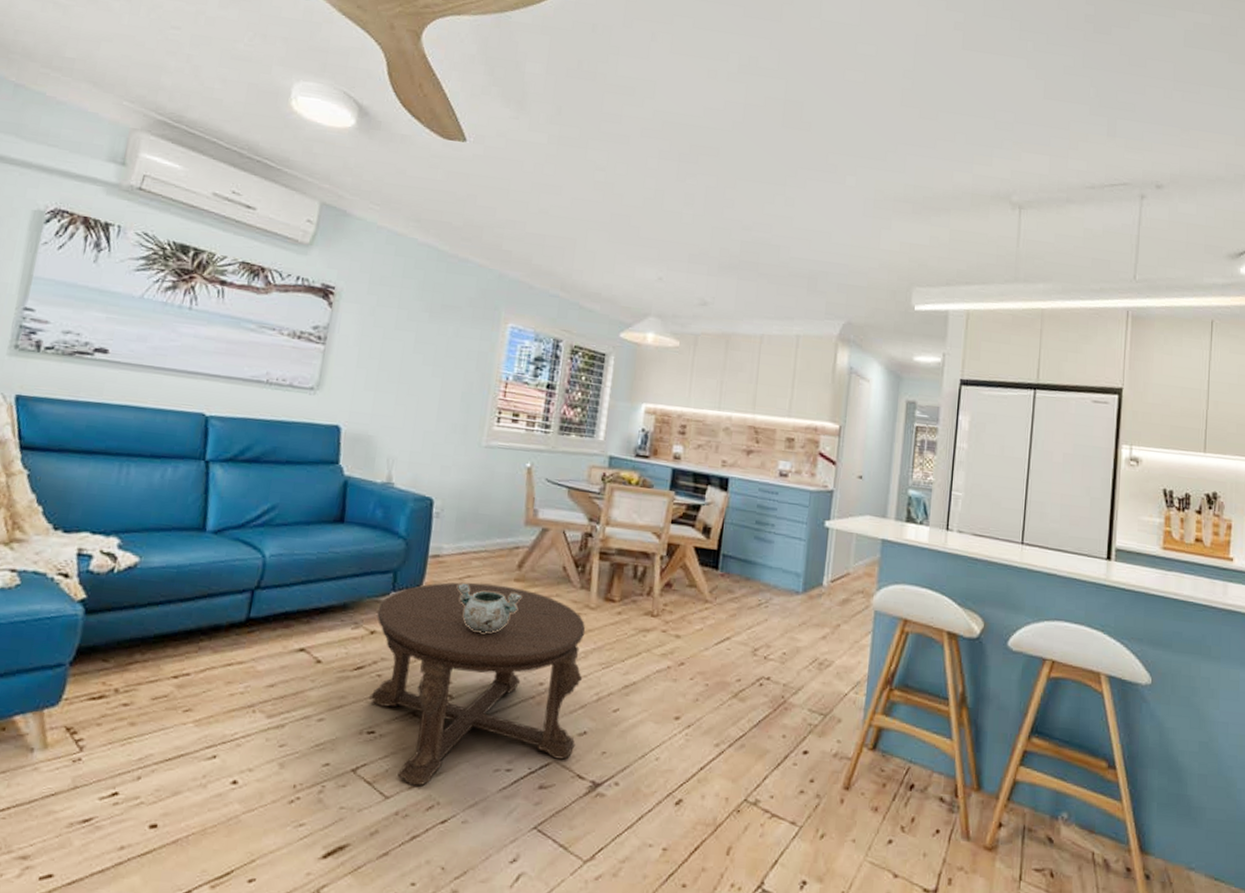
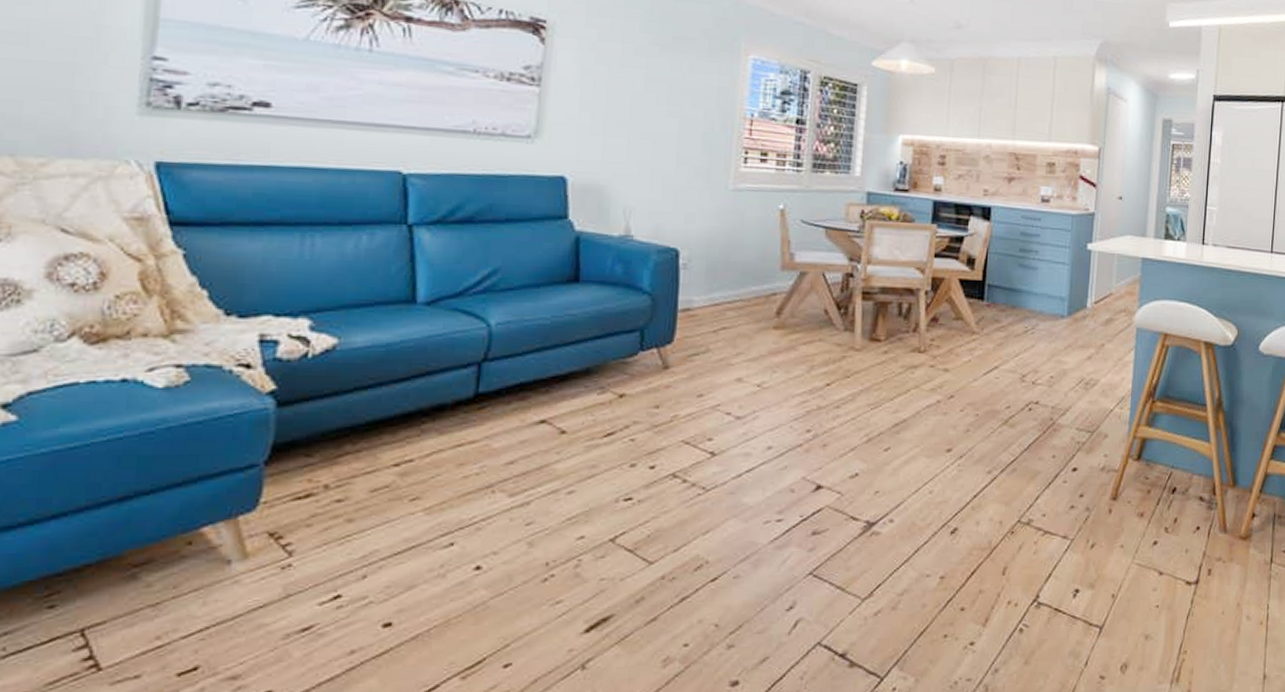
coffee table: present [369,582,586,786] -> none [624,334,852,548]
decorative bowl: present [456,583,522,633] -> none [711,335,782,385]

